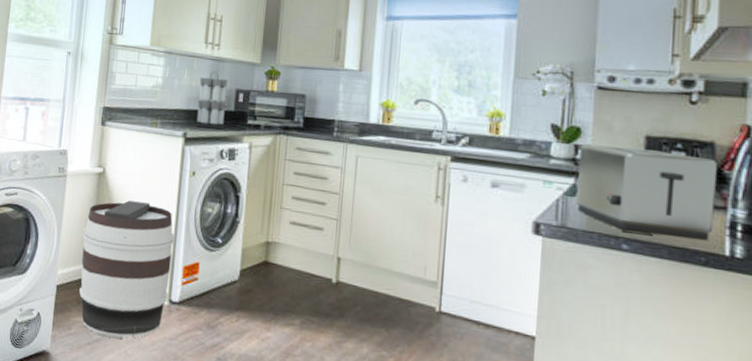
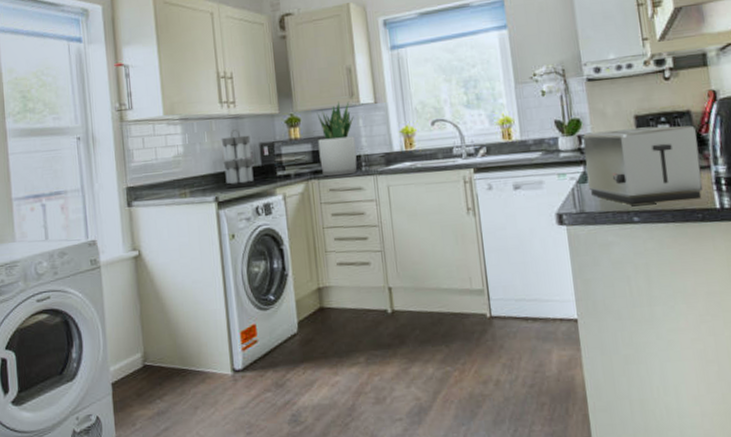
barrel: present [79,200,175,340] -> none [128,276,231,424]
planter: none [292,62,335,137] -> present [316,101,358,177]

